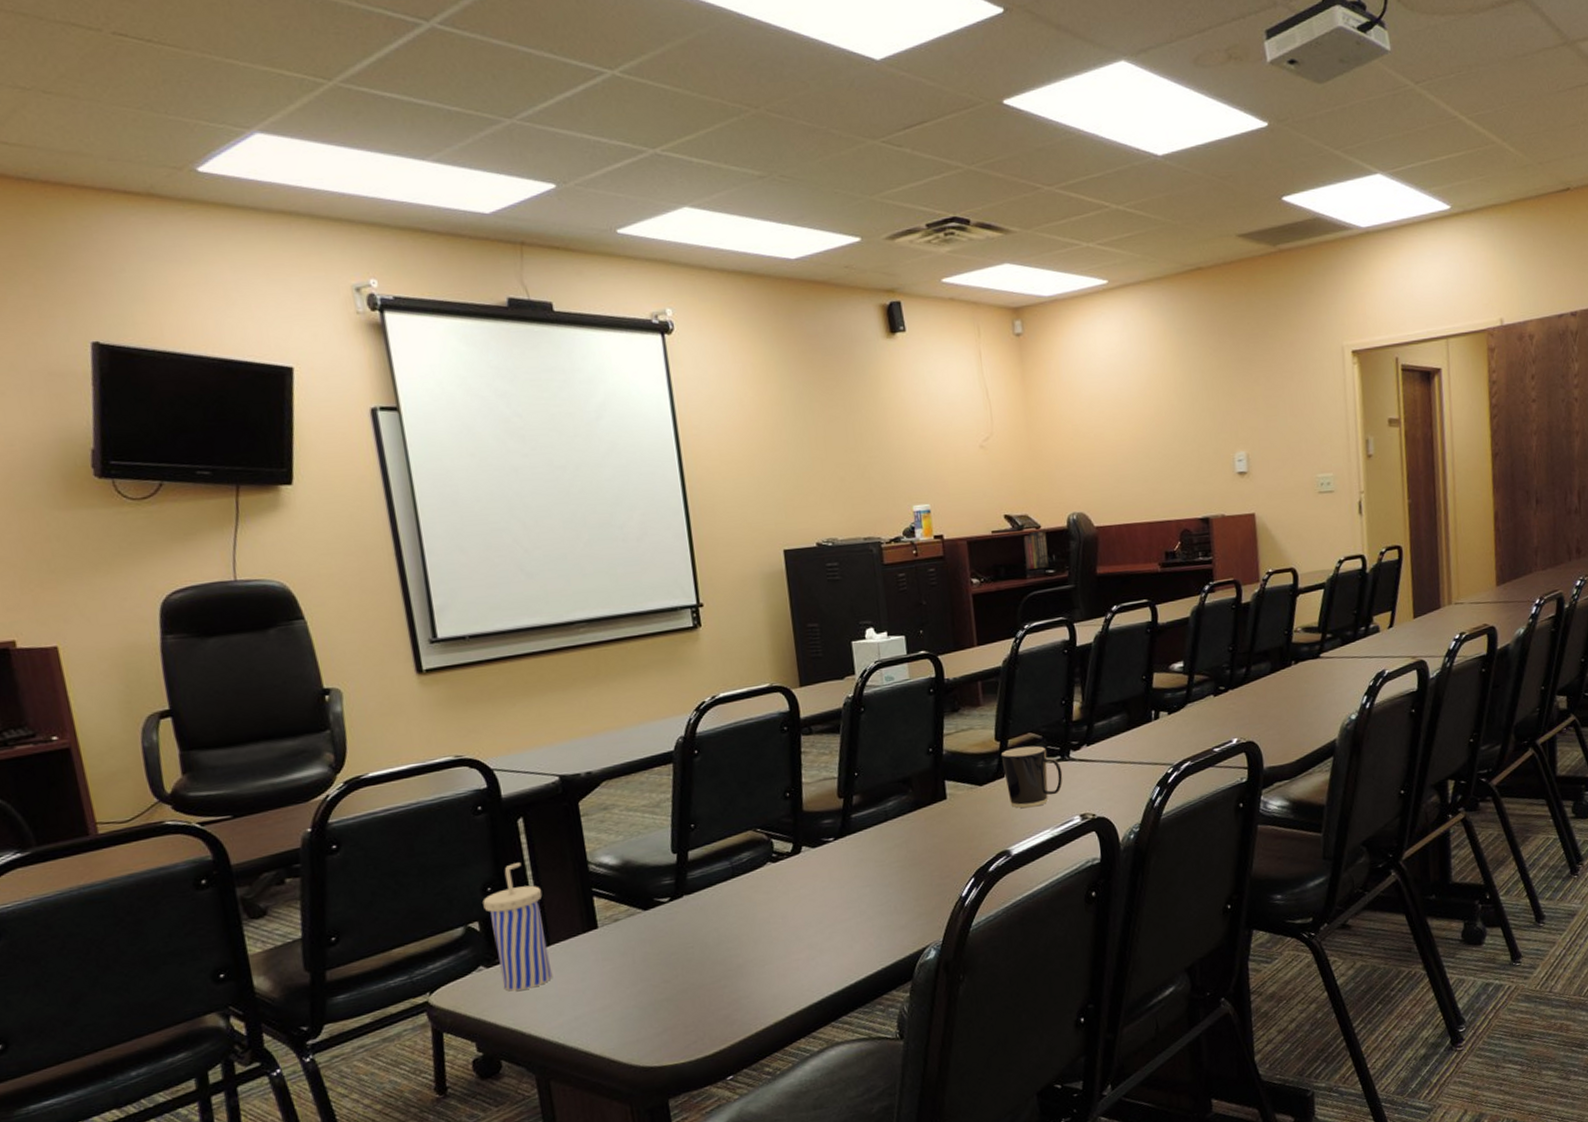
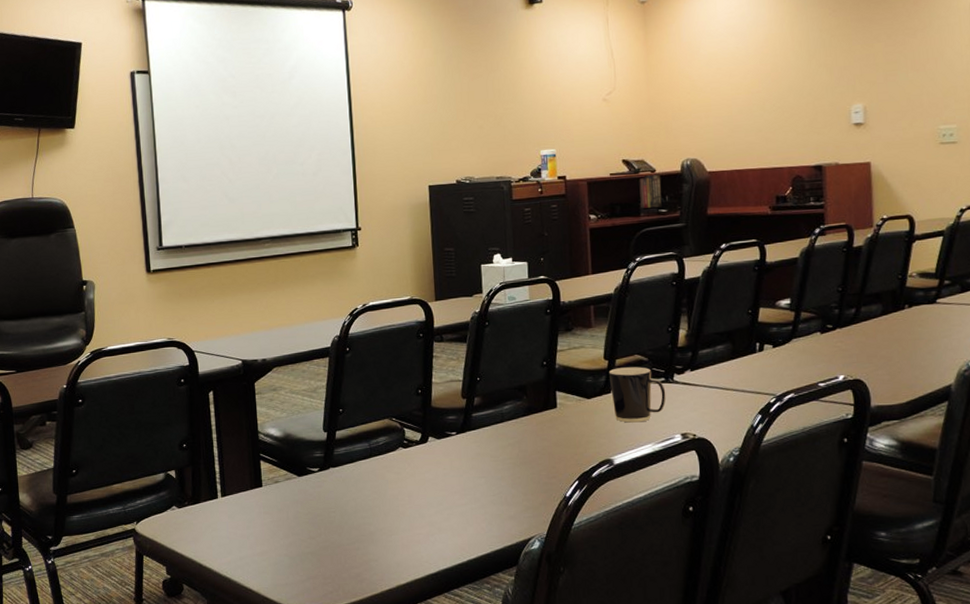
beverage cup: present [482,862,553,991] -> none [179,427,226,529]

